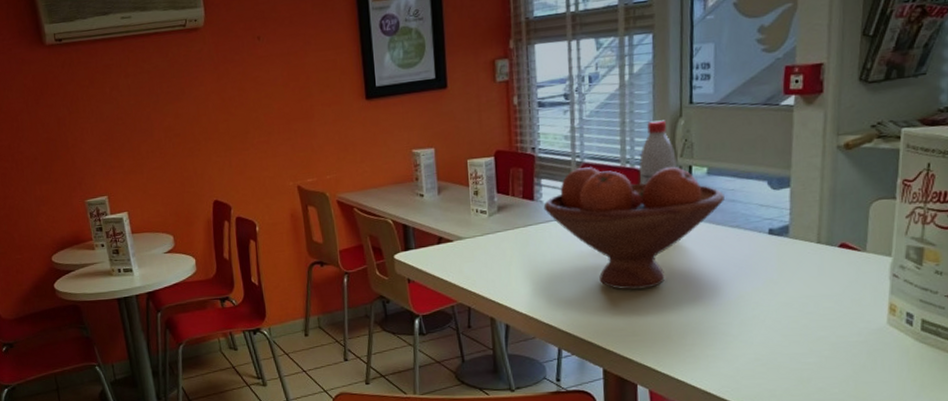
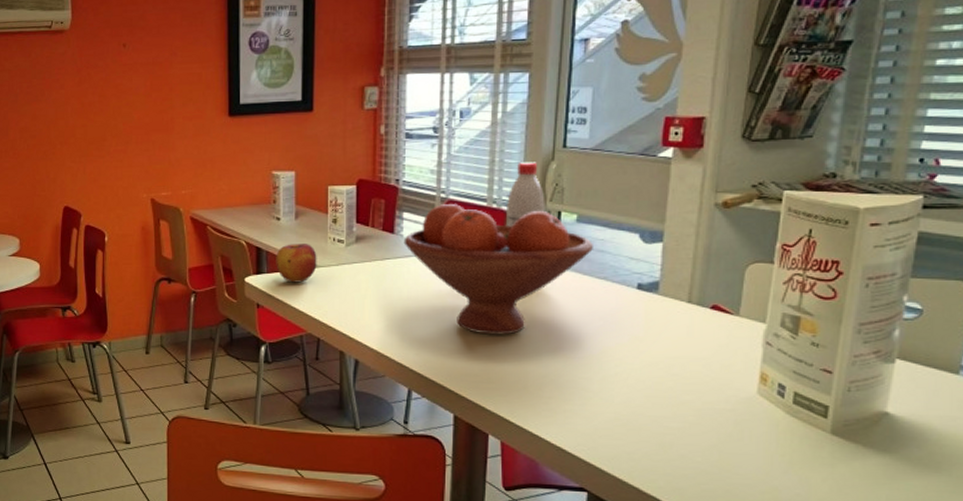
apple: none [422,217,463,256] -> present [276,244,317,283]

